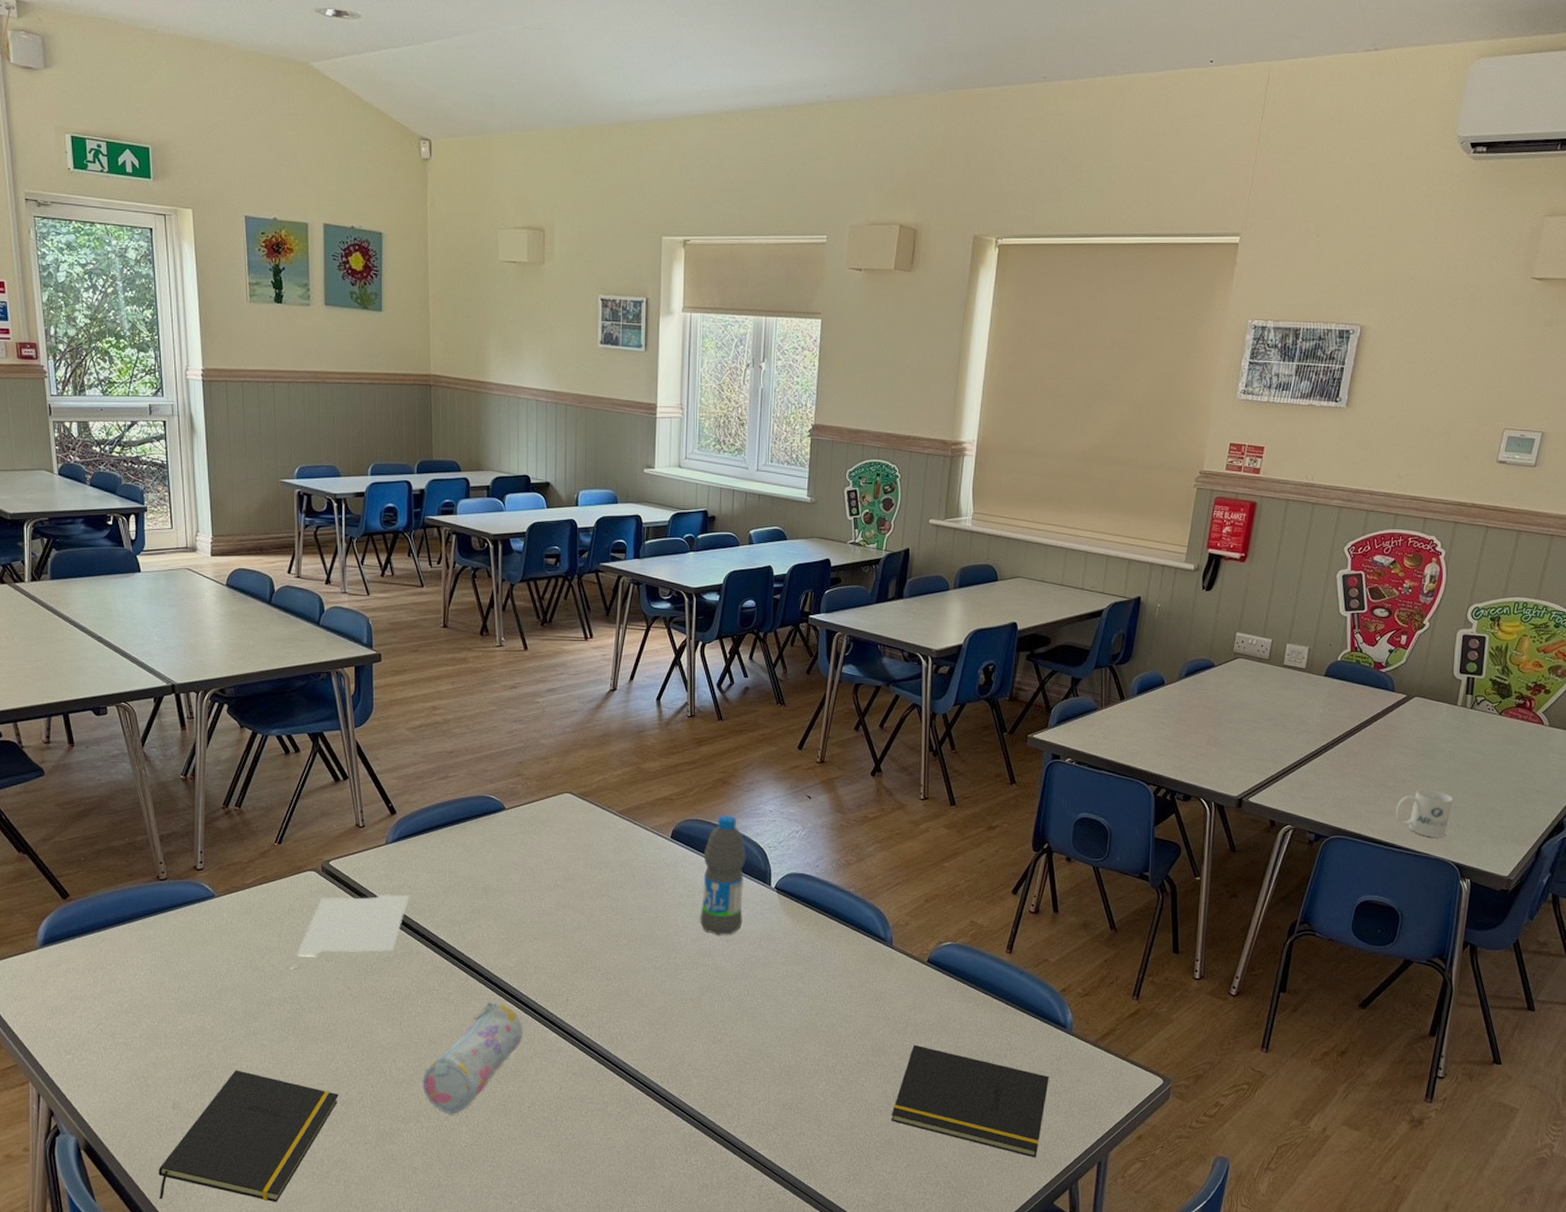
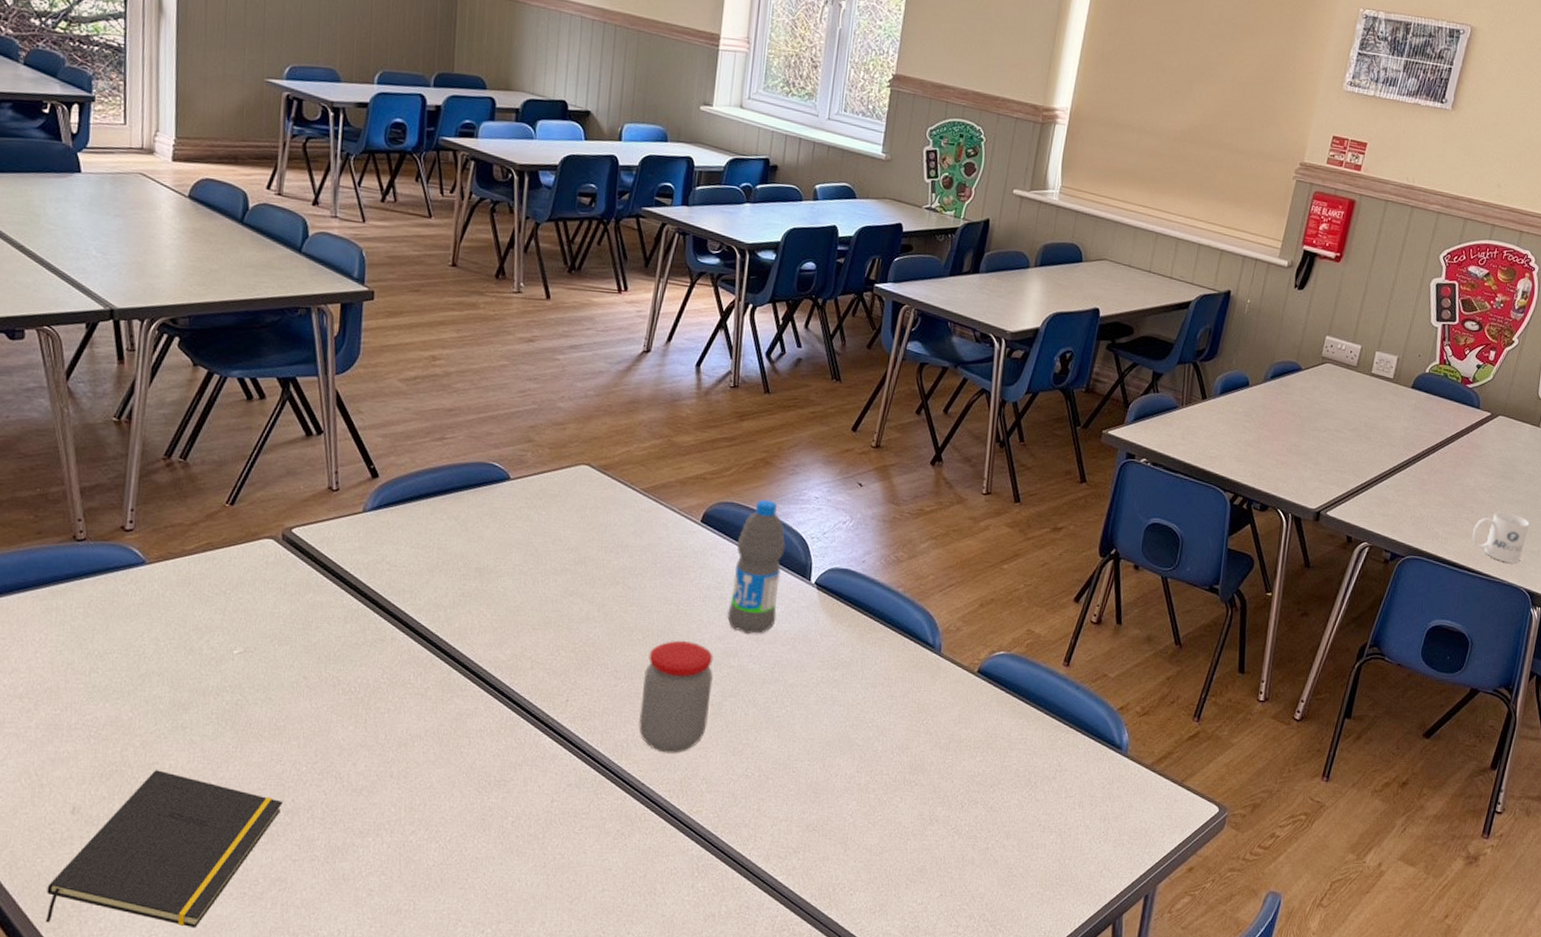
paper sheet: present [296,894,409,956] -> none [242,570,387,638]
pencil case: present [422,1001,523,1115] -> none [386,699,513,829]
jar: none [630,943,692,1043] -> present [638,640,714,753]
notepad: present [891,1044,1049,1158] -> none [925,762,1100,890]

